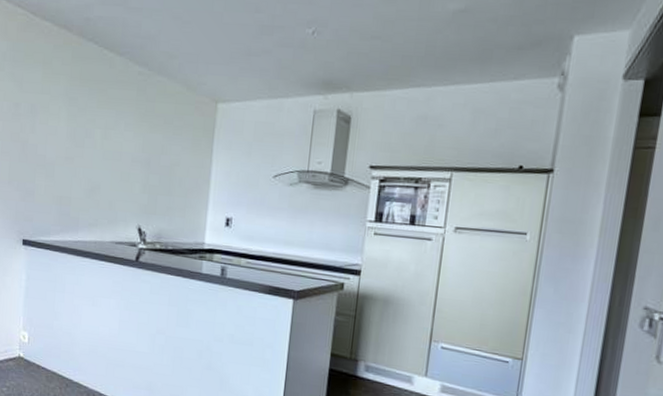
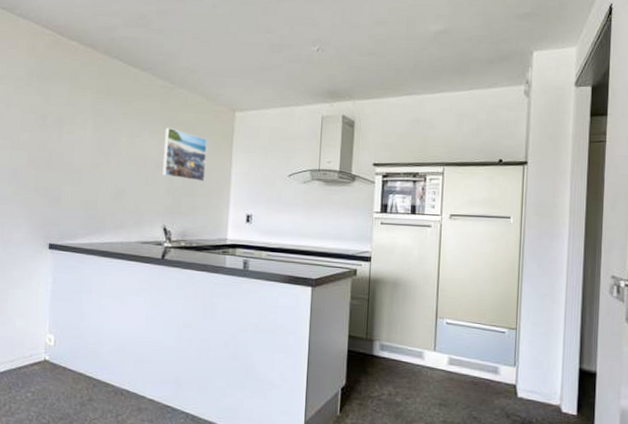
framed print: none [138,119,186,180] -> present [162,127,207,181]

